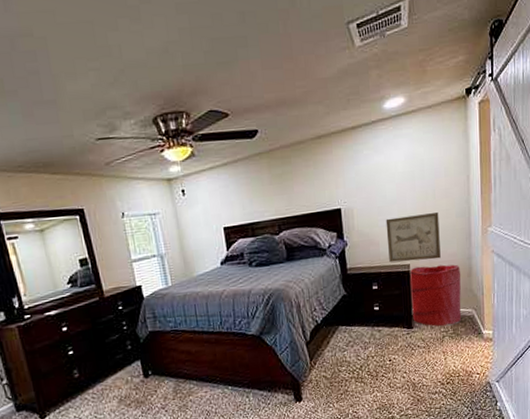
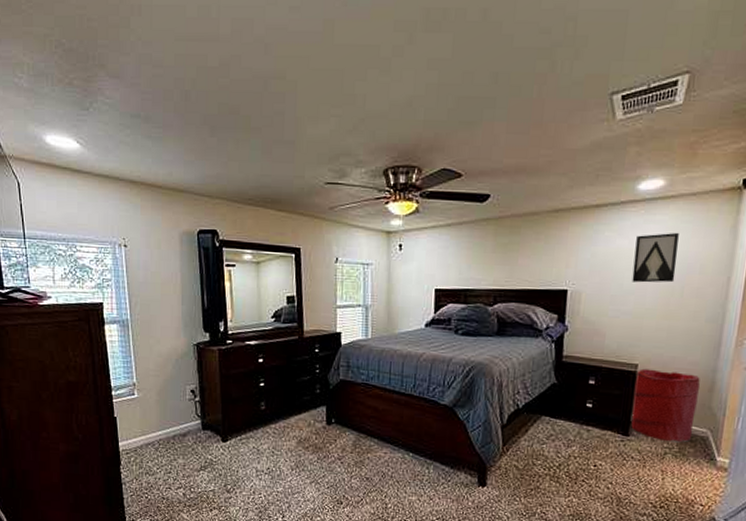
wall art: present [385,212,441,263] -> none [614,309,684,365]
wall art: none [390,142,427,193] -> present [631,232,679,283]

